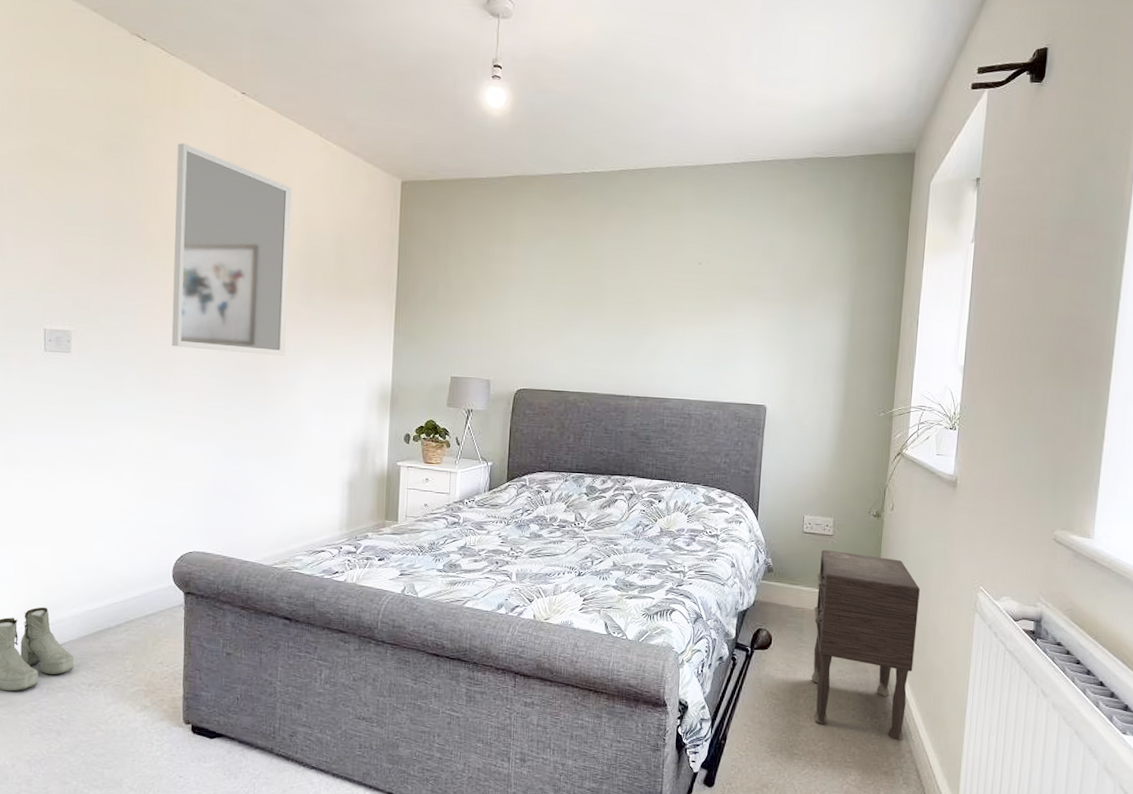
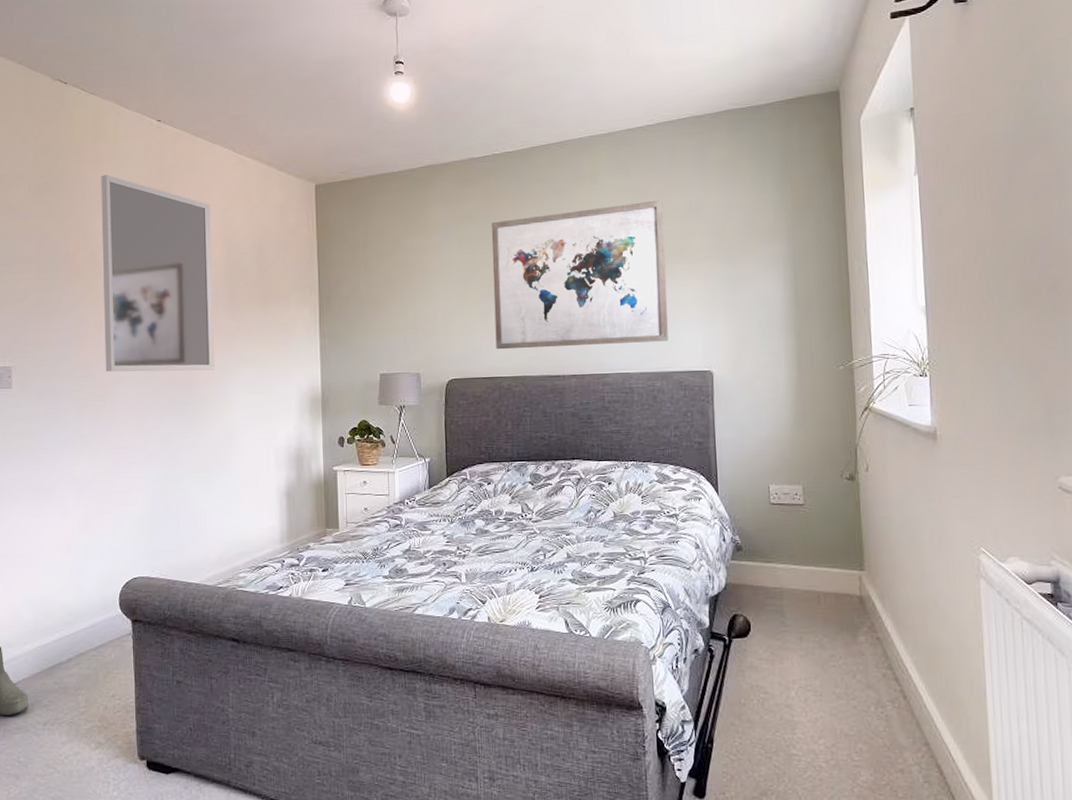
wall art: none [566,237,740,374] -> present [491,200,668,350]
nightstand: present [811,549,920,741] -> none [791,520,916,733]

